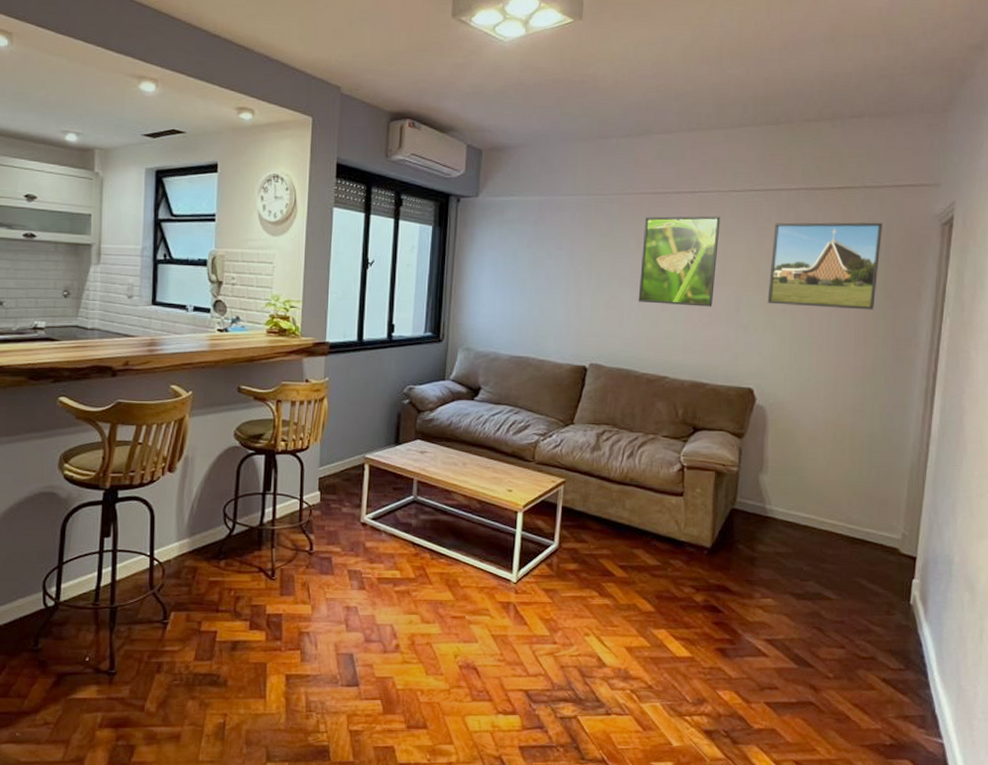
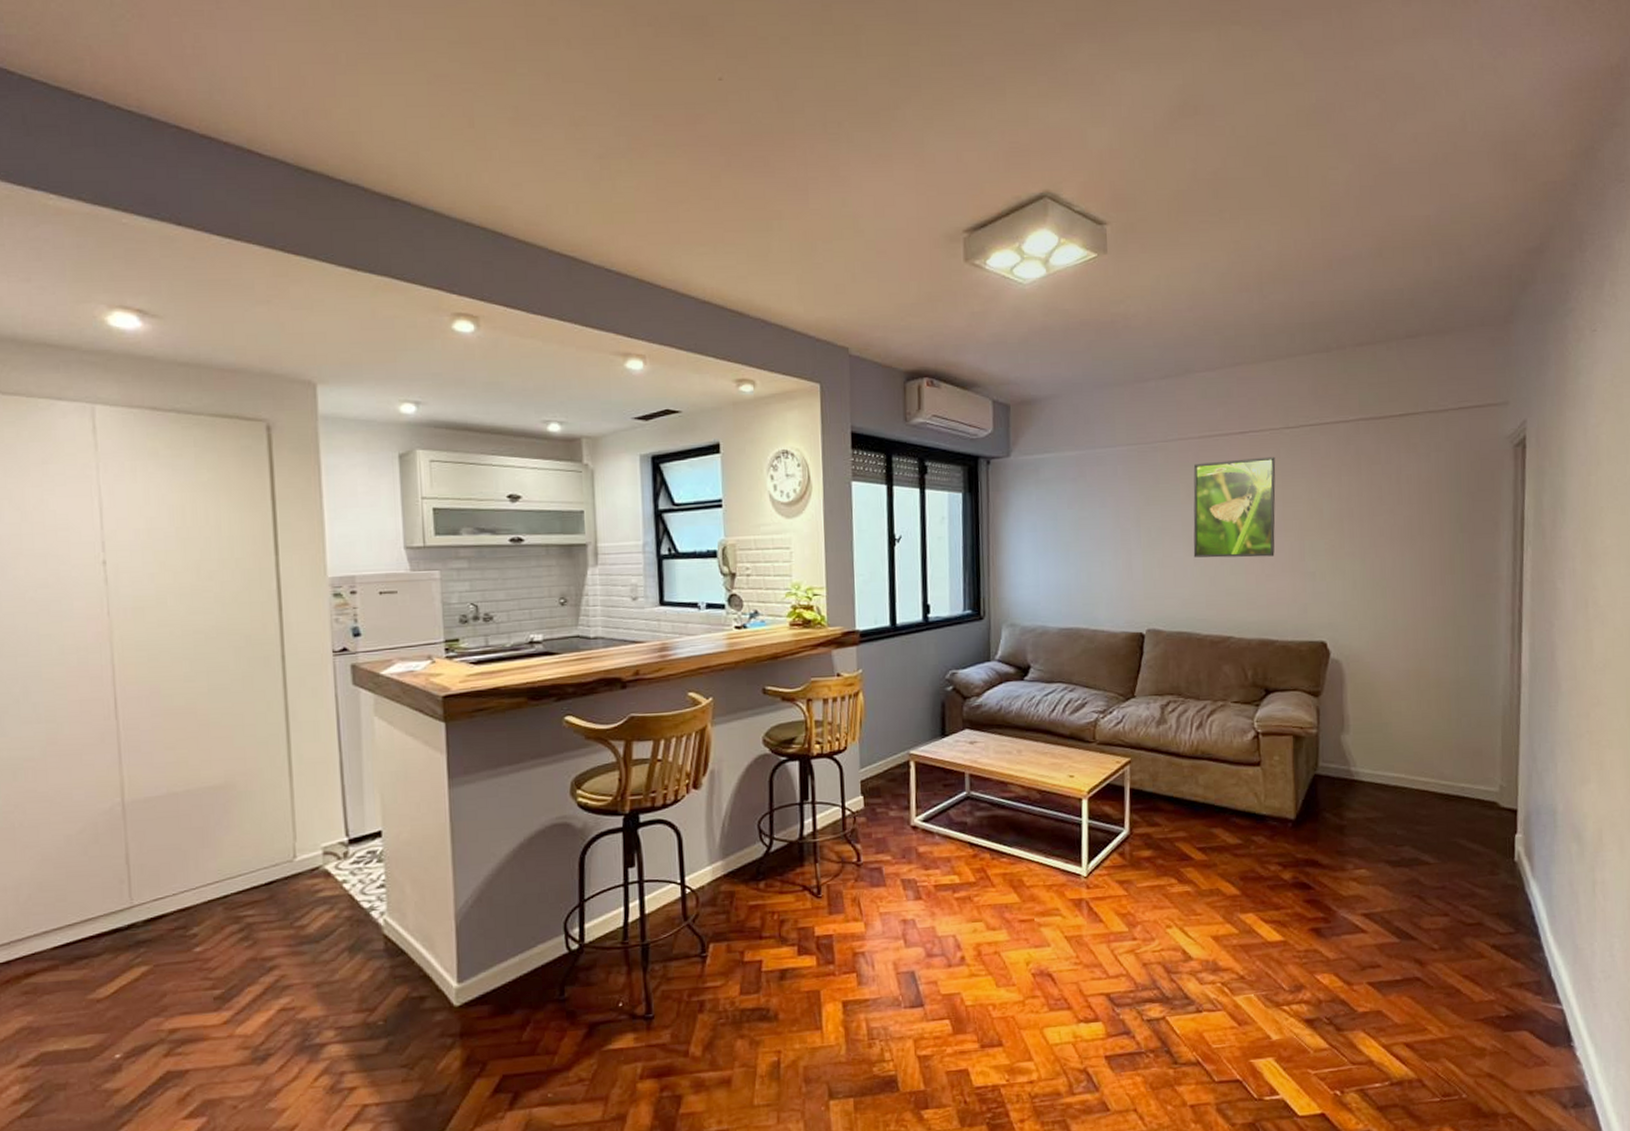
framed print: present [767,222,882,310] -> none [1333,449,1451,548]

